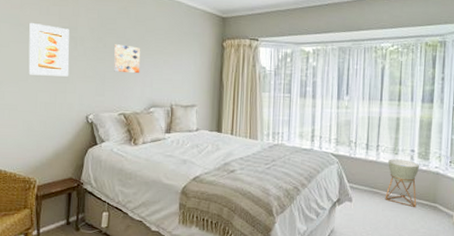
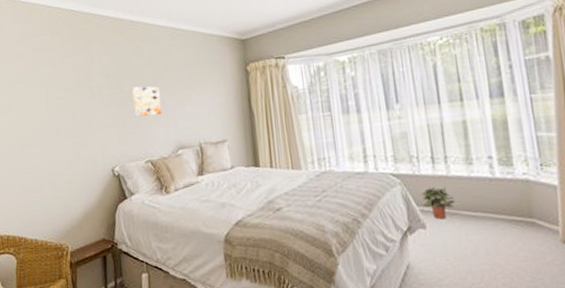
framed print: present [28,22,70,77] -> none [44,78,90,133]
potted plant: none [352,169,379,196] -> present [420,187,455,220]
planter: present [385,159,419,207] -> none [462,169,509,226]

